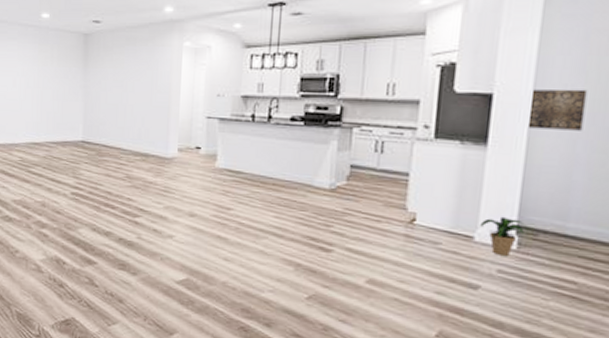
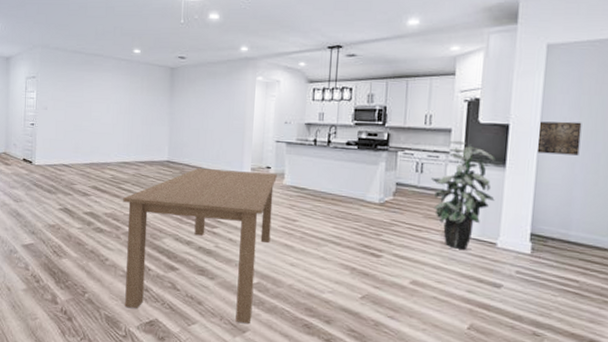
dining table: none [33,149,208,326] -> present [123,168,277,324]
indoor plant: none [392,113,475,244] -> present [430,140,496,250]
potted plant: present [479,216,528,256] -> none [501,226,540,259]

